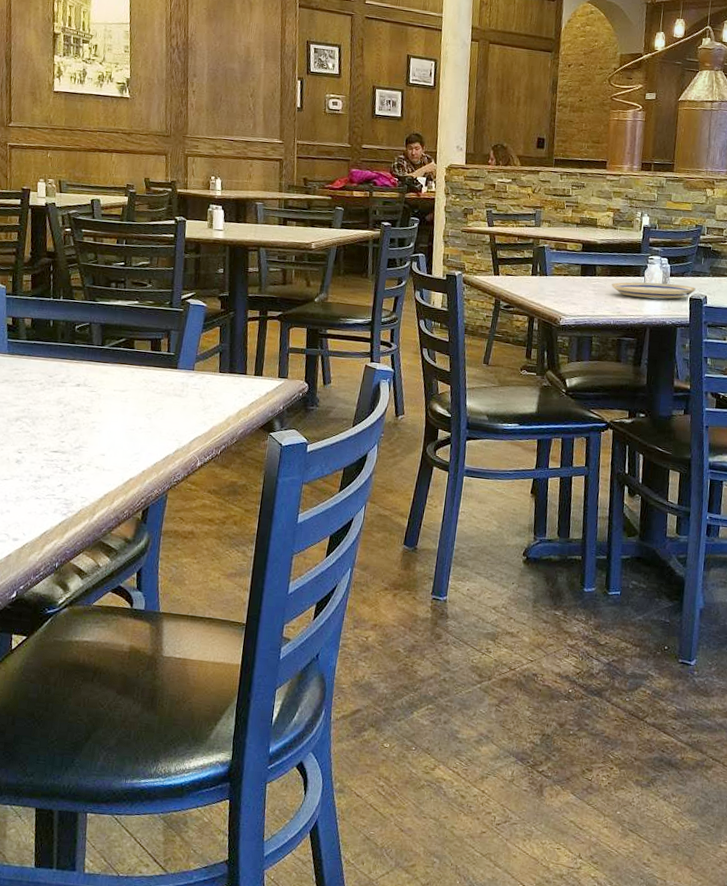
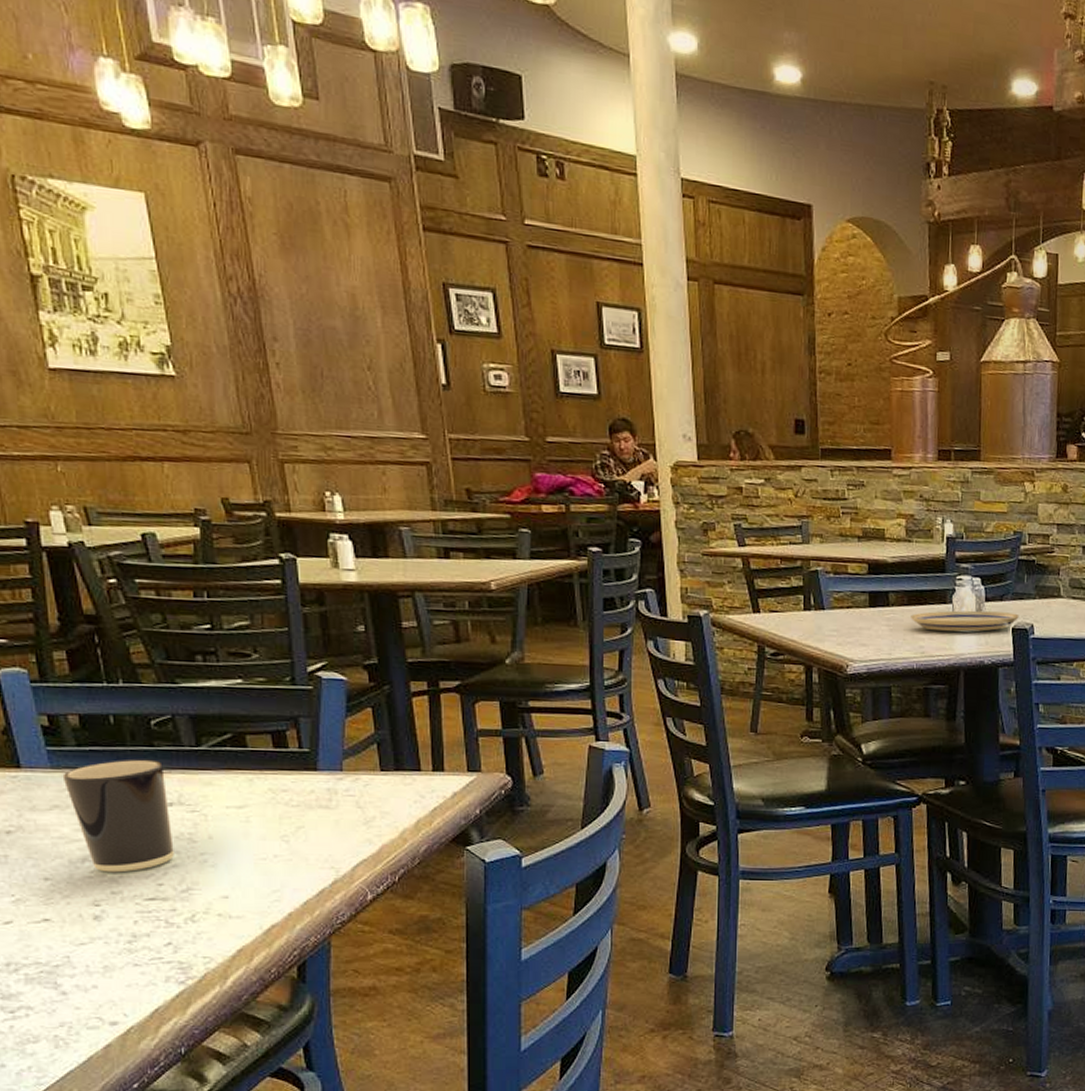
mug: none [14,351,78,431] -> present [62,759,174,873]

